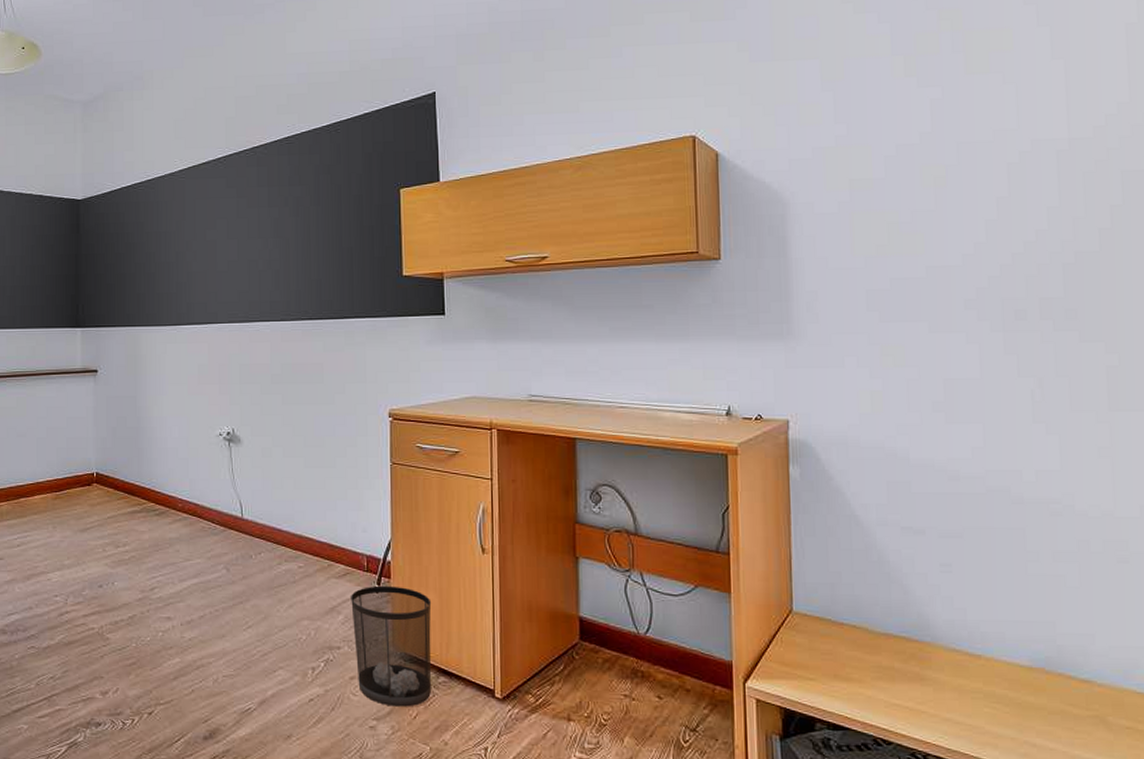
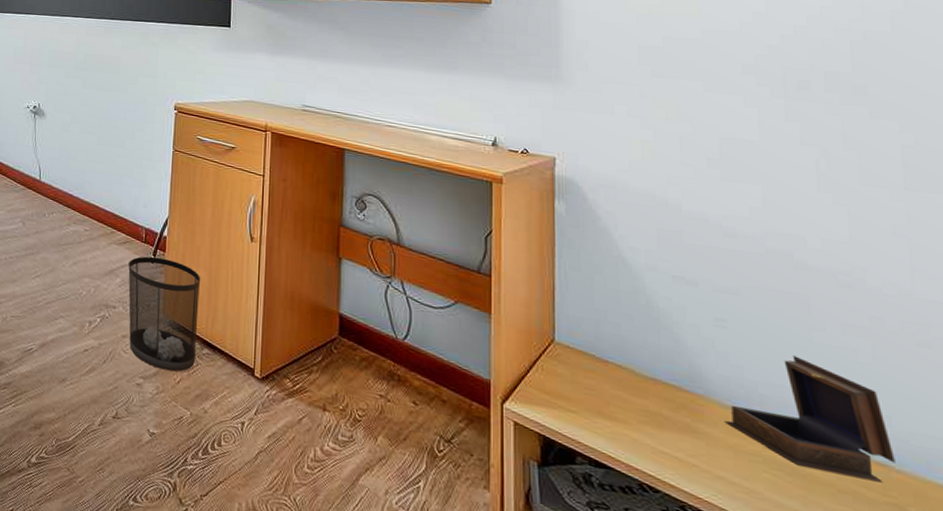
decorative box: none [949,590,1097,698] -> present [723,355,895,483]

